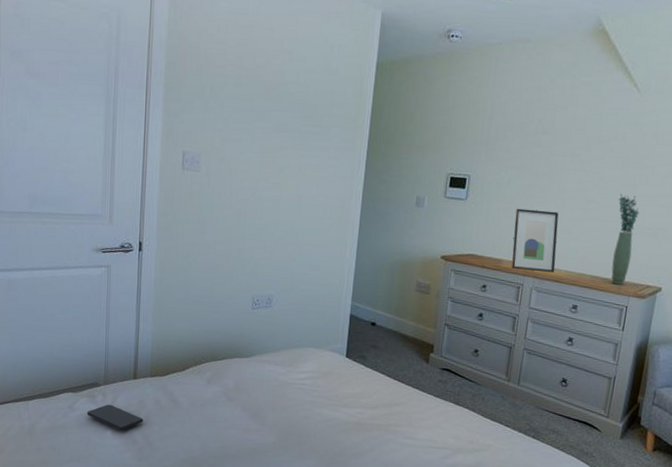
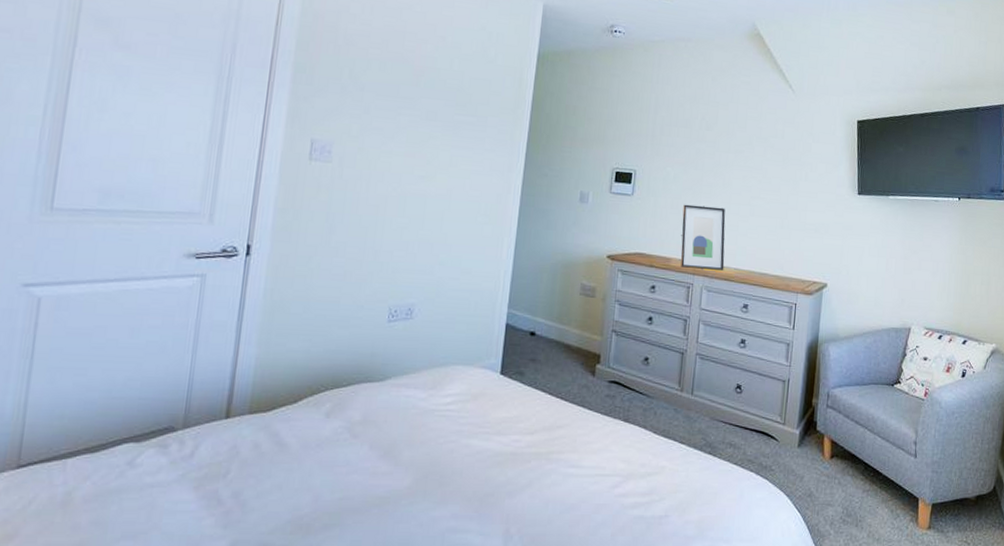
smartphone: present [86,404,144,431] -> none [152,454,235,489]
vase: present [611,193,639,285] -> none [779,189,801,282]

